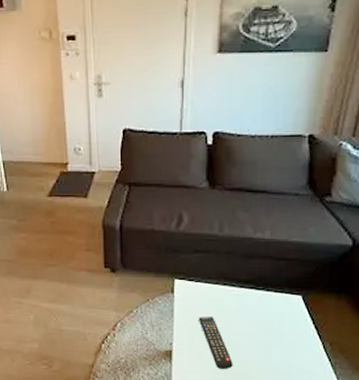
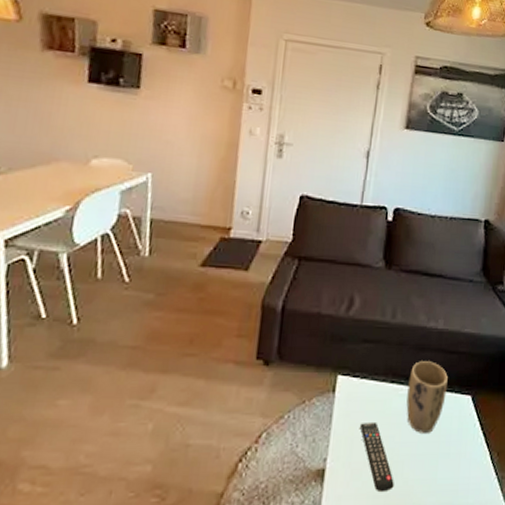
plant pot: none [239,267,277,326] -> present [406,361,448,433]

